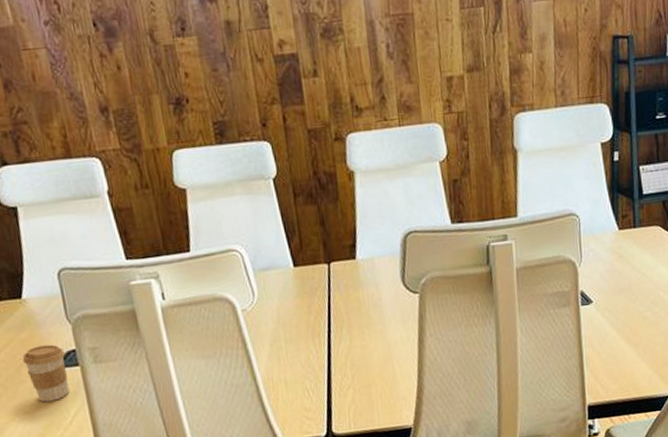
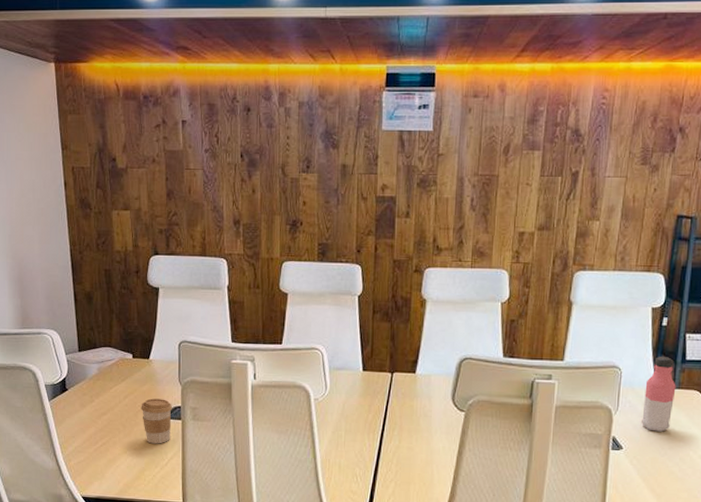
water bottle: none [606,194,638,278] -> present [642,357,676,432]

